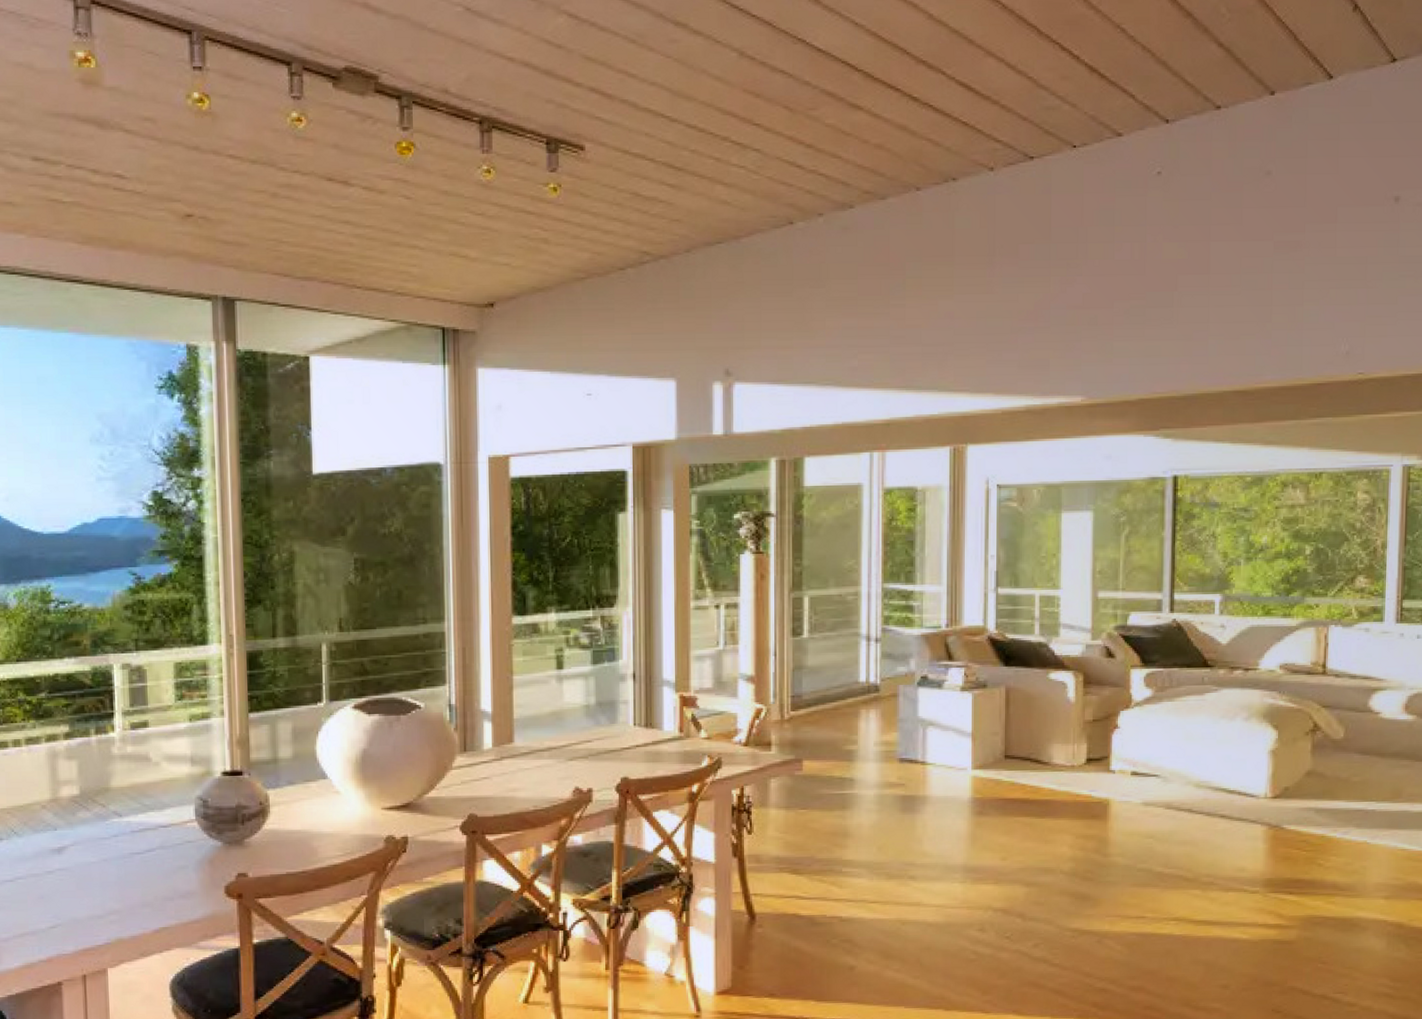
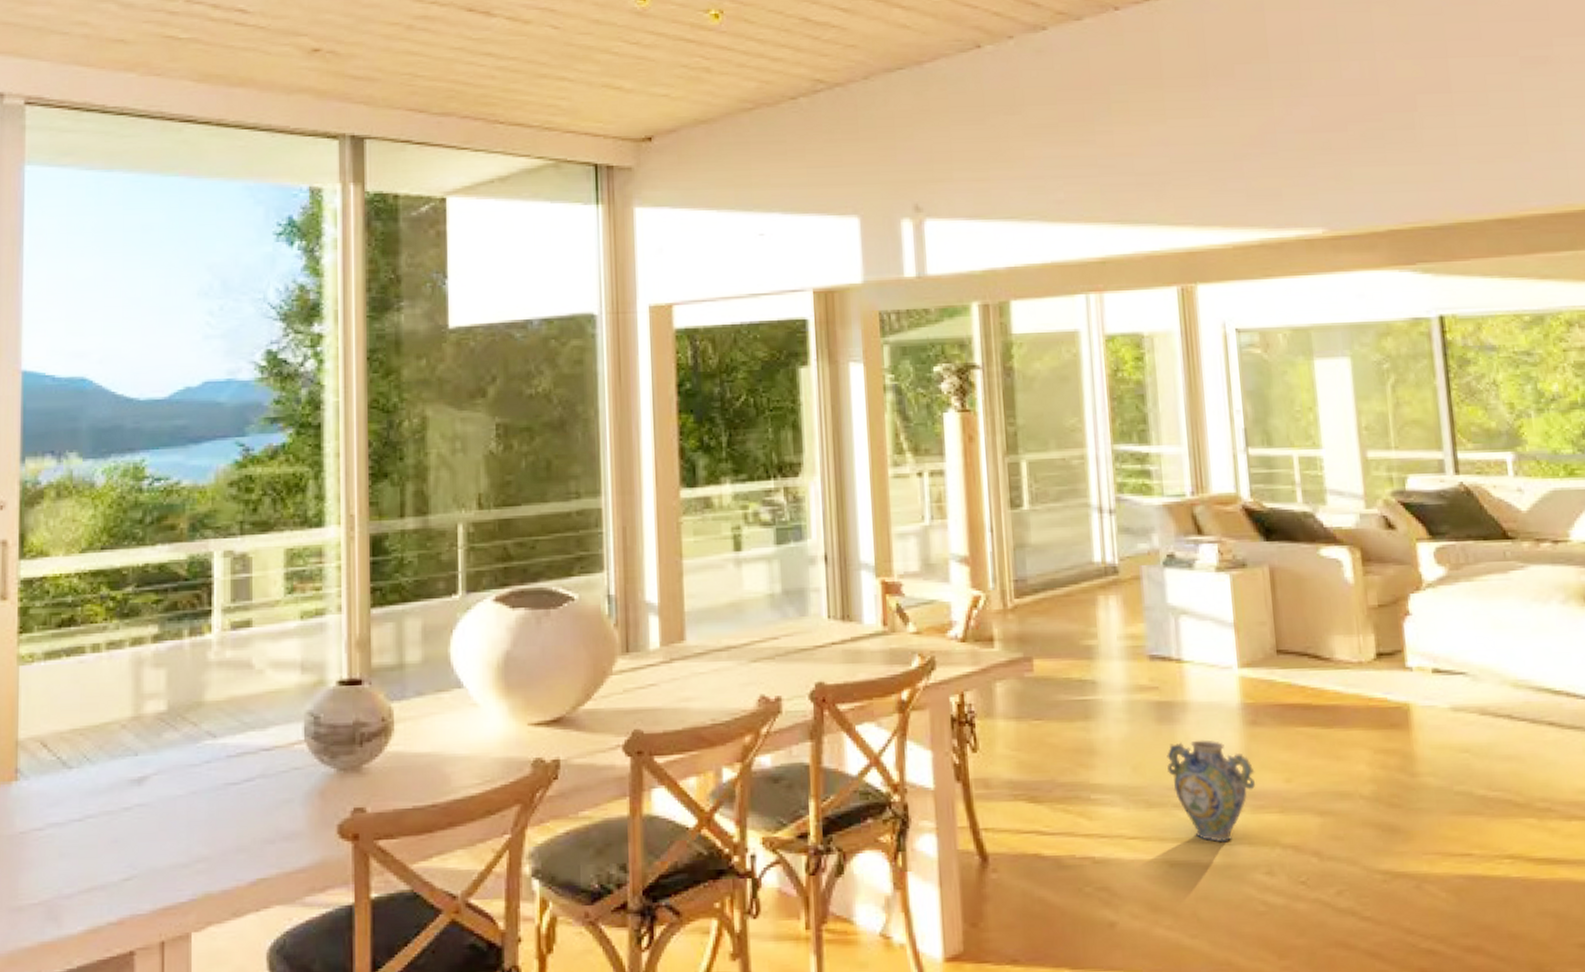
ceramic jug: none [907,826,977,906] -> present [1167,740,1256,843]

